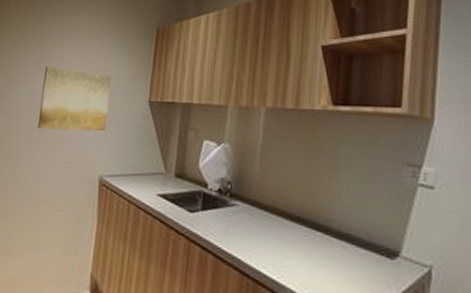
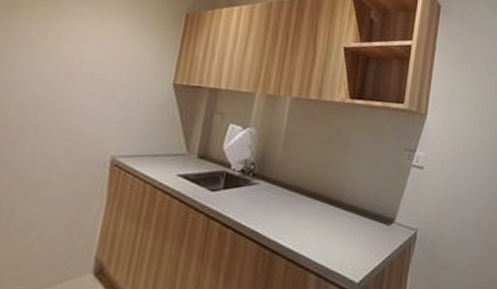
wall art: present [38,66,112,132] -> none [35,38,132,111]

